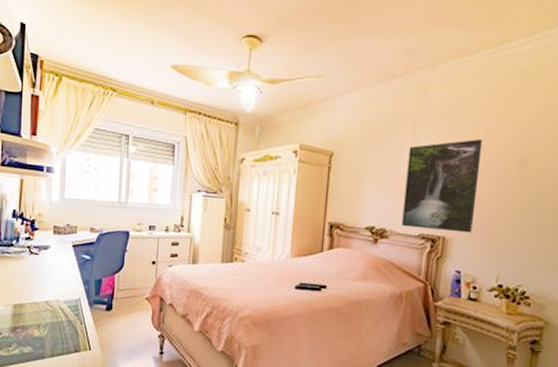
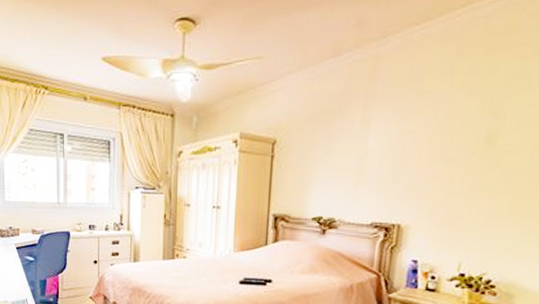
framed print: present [402,139,483,233] -> none [352,115,444,220]

